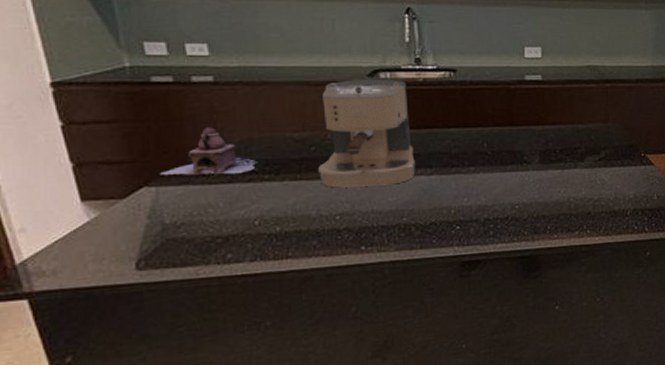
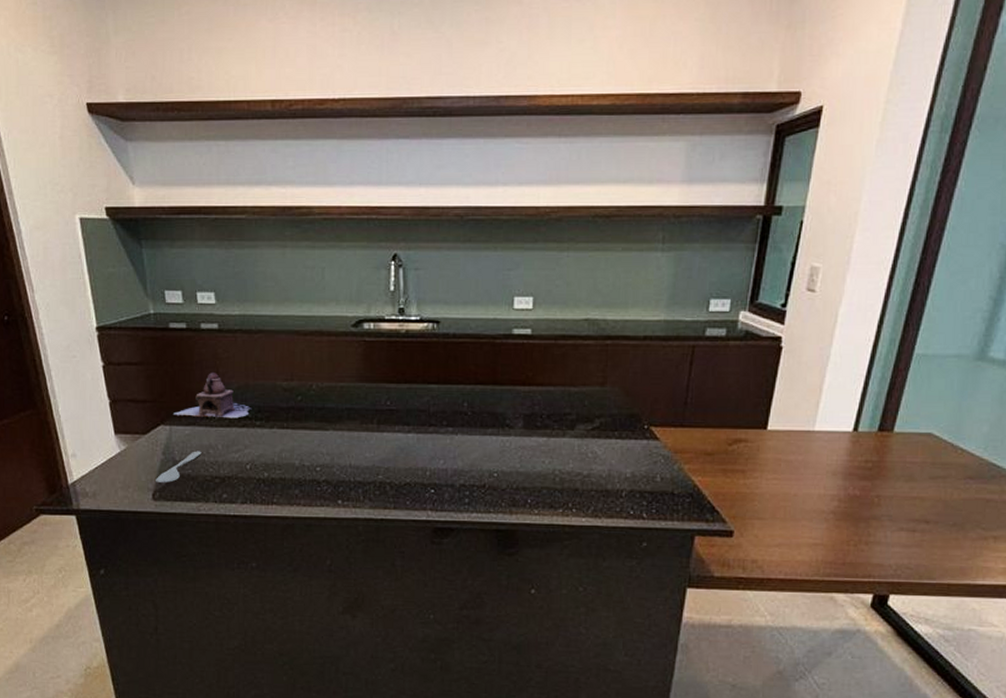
spoon: none [139,211,199,250] -> present [156,451,202,483]
coffee maker: present [318,79,415,188] -> none [303,330,393,440]

